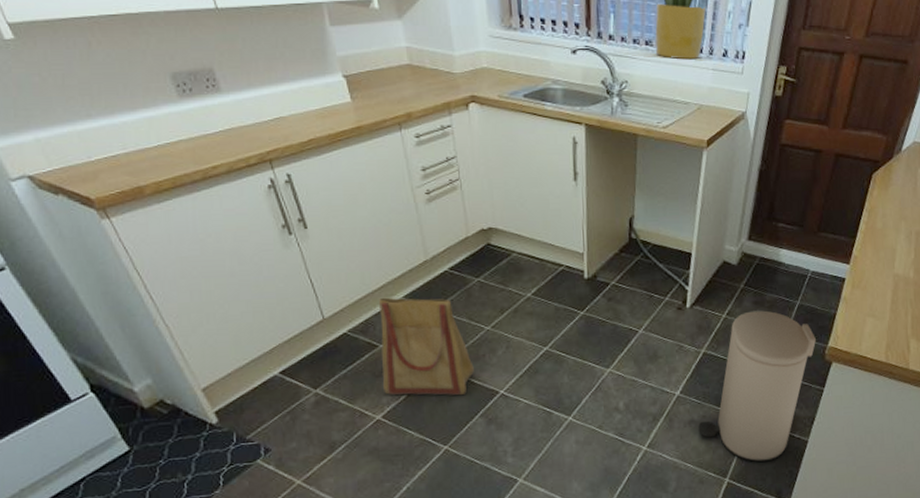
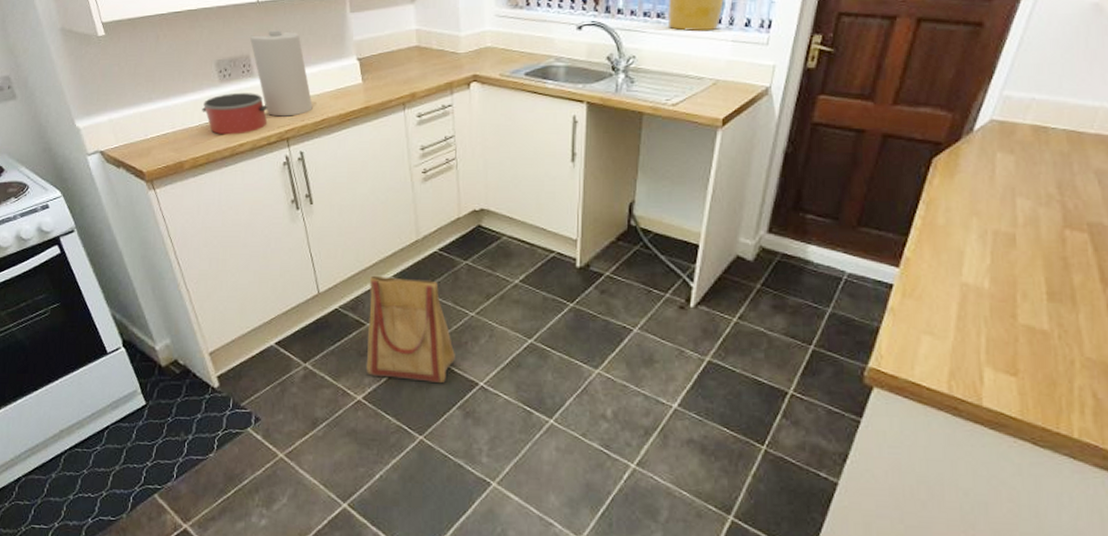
cooking pot: none [160,110,244,157] -> present [202,93,269,135]
paper towel holder: none [212,40,297,137] -> present [250,29,313,117]
pedal bin: present [698,310,816,463] -> none [698,316,852,503]

